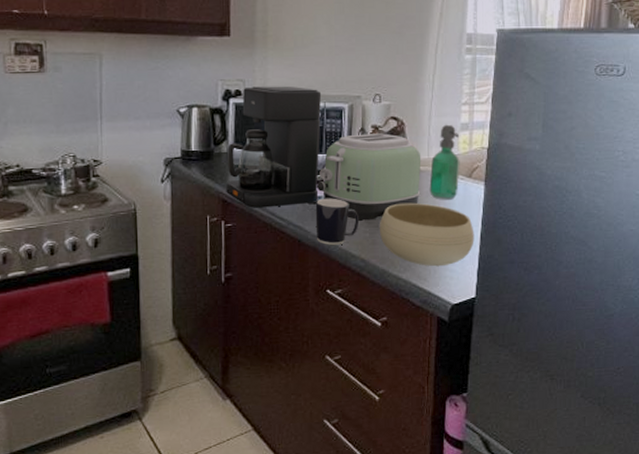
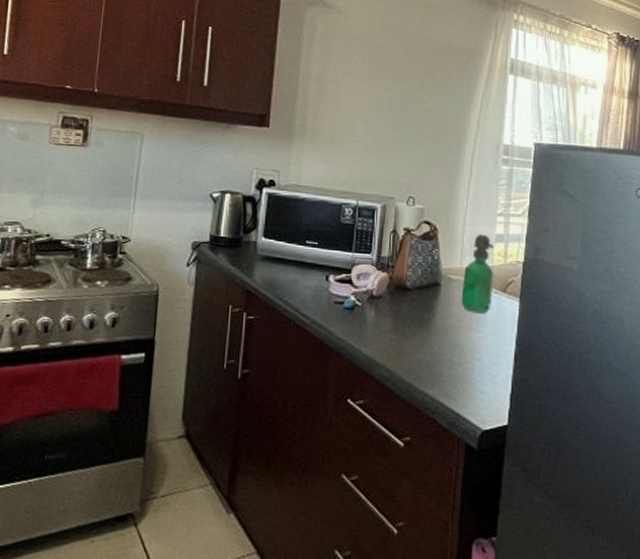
coffee maker: present [226,86,322,209] -> none [251,178,355,304]
mug: present [315,198,359,246] -> none [340,298,385,352]
toaster: present [316,133,421,222] -> none [343,235,454,328]
bowl: present [379,202,474,267] -> none [406,312,508,386]

